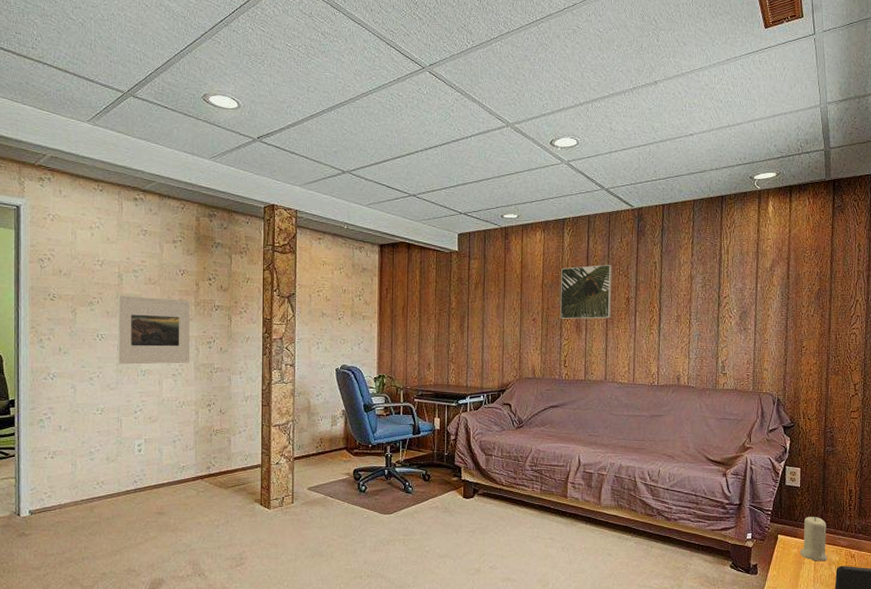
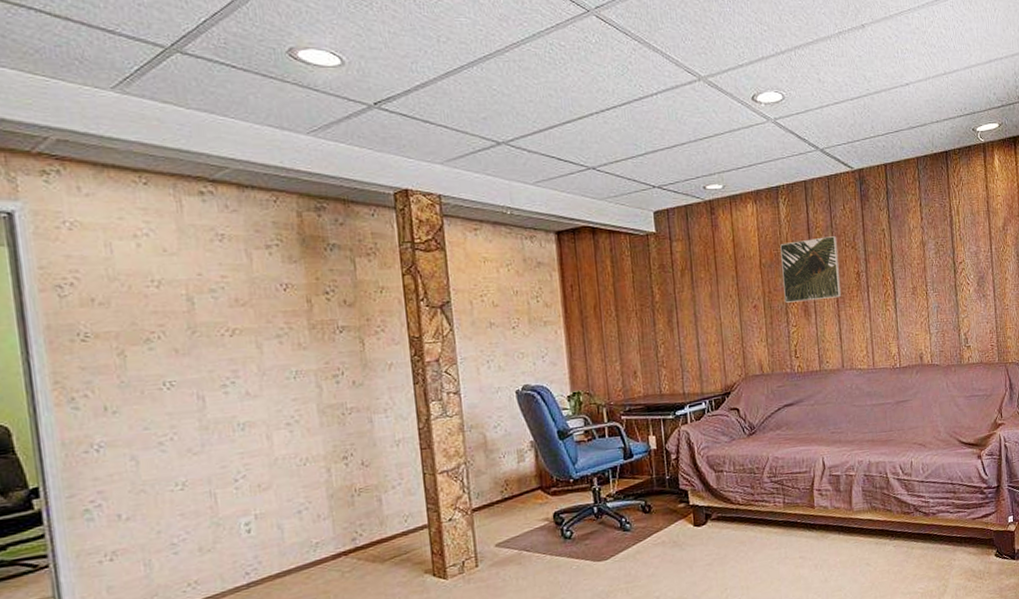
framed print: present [118,295,190,365] -> none [190,323,309,419]

